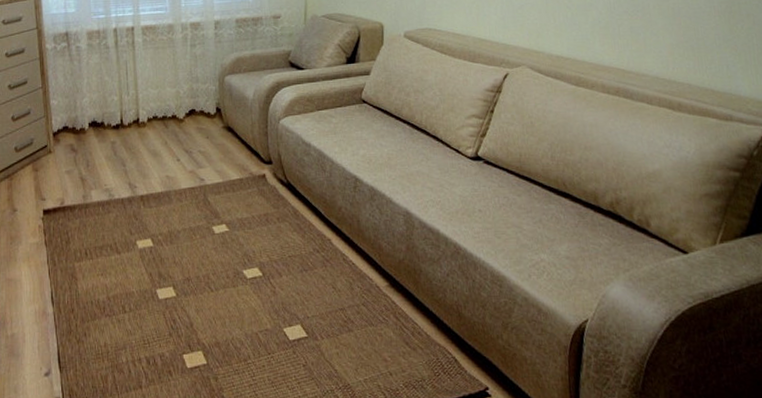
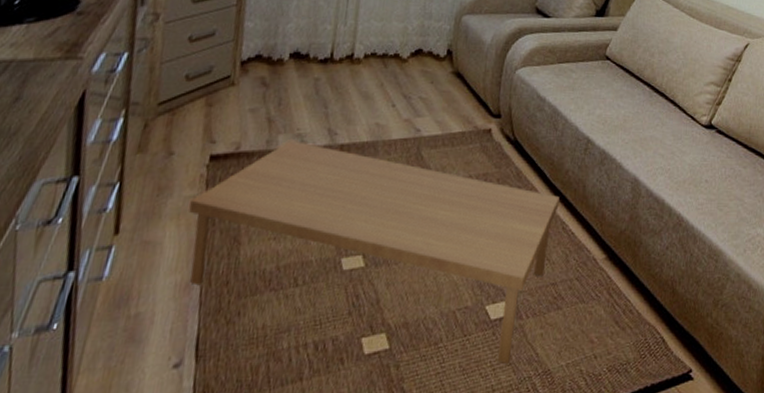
coffee table: none [35,194,337,379] -> present [189,140,560,365]

